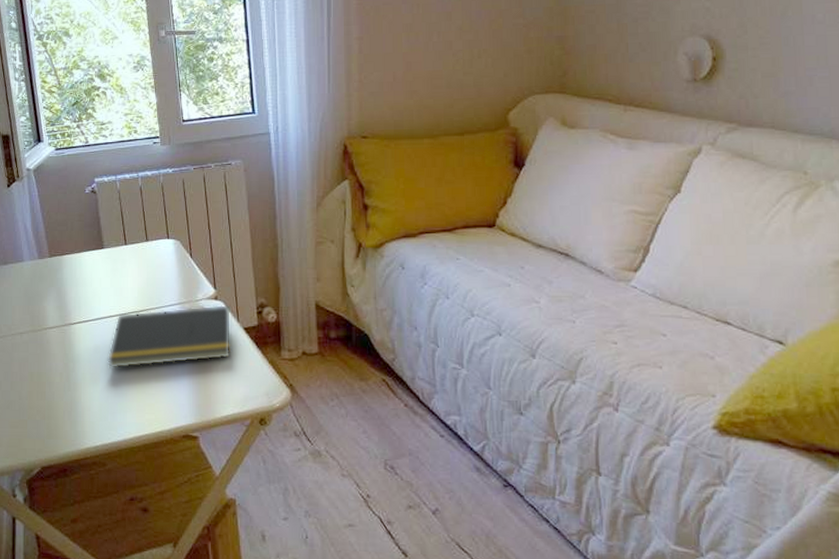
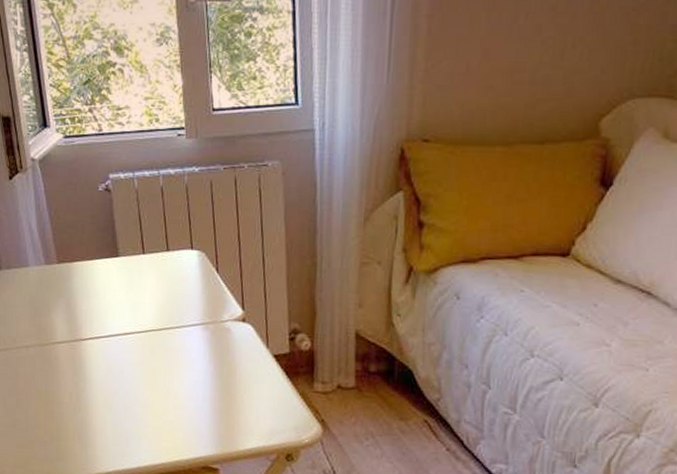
notepad: present [107,304,232,370] -> none [121,327,260,392]

